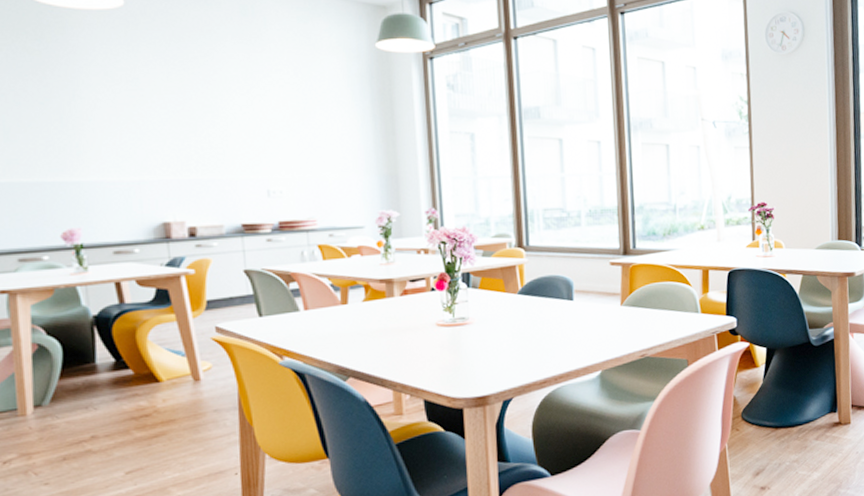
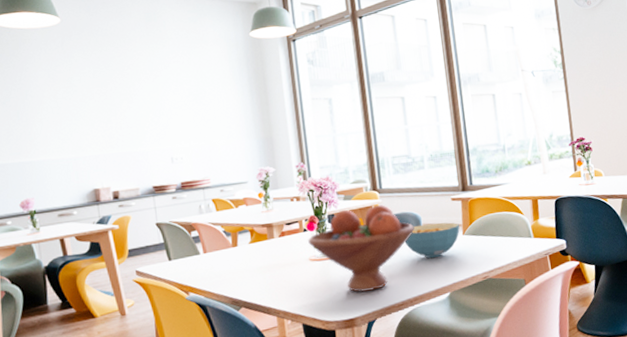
fruit bowl: none [436,265,565,366] -> present [308,205,415,292]
cereal bowl: none [552,289,618,331] -> present [404,222,460,259]

